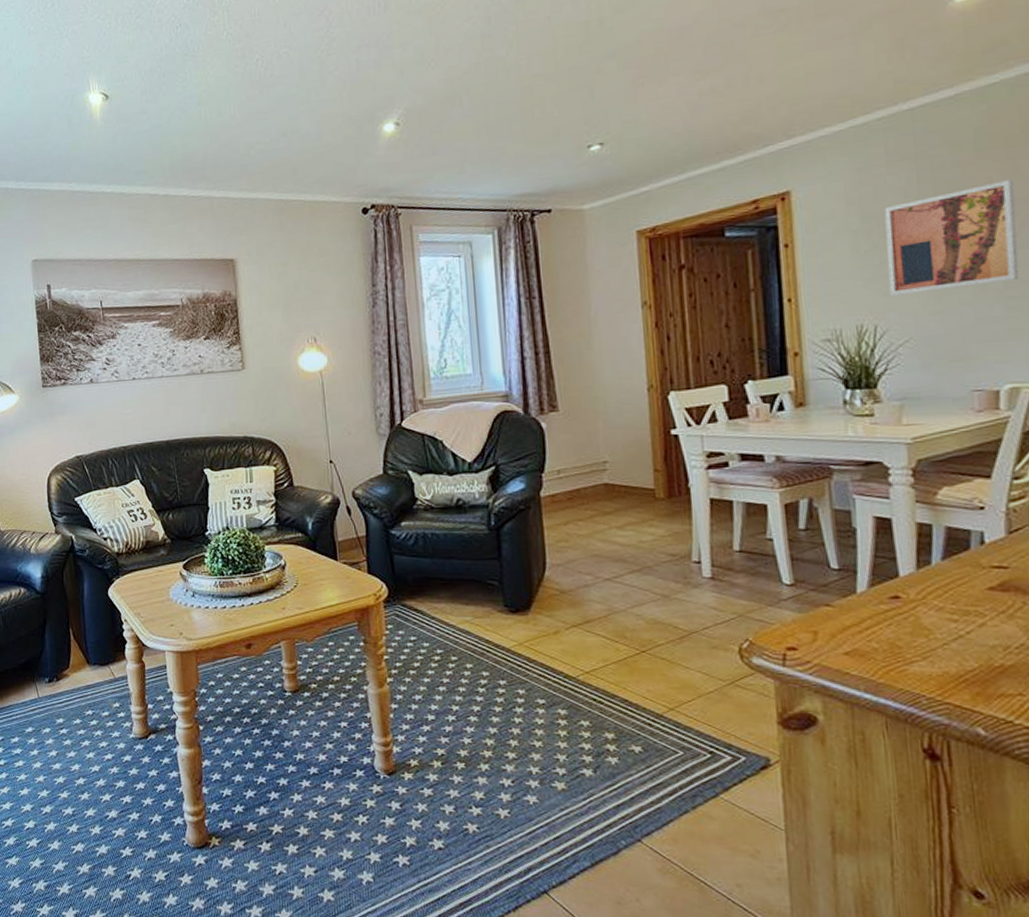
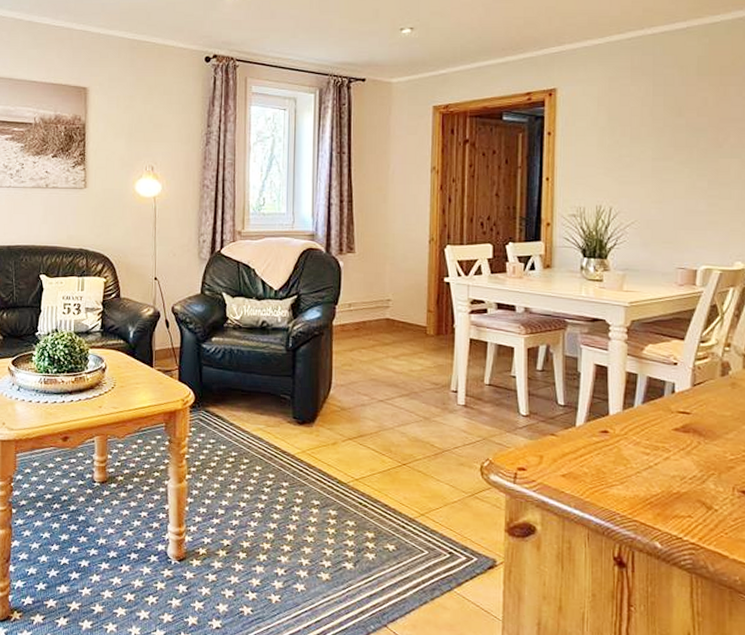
wall art: present [884,180,1020,296] -> none [624,102,722,185]

